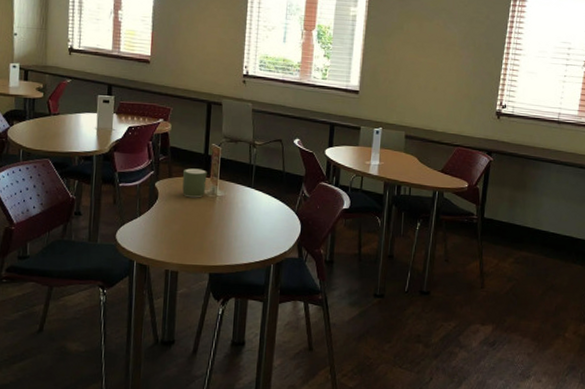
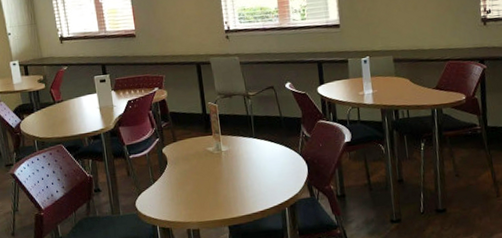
mug: present [182,168,207,198] -> none [186,128,211,158]

